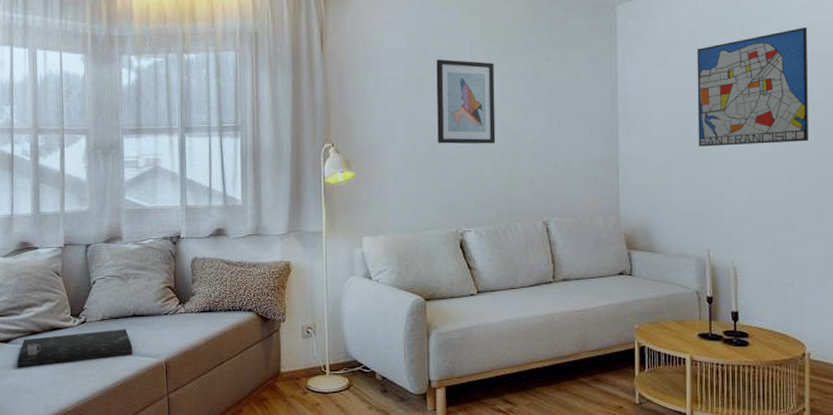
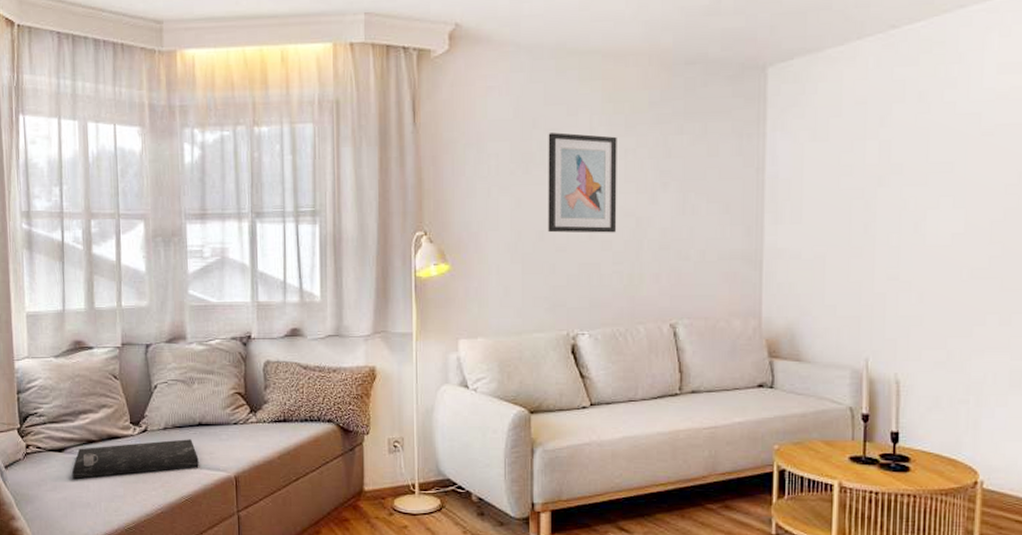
wall art: present [696,26,808,147] -> none [860,91,1004,238]

